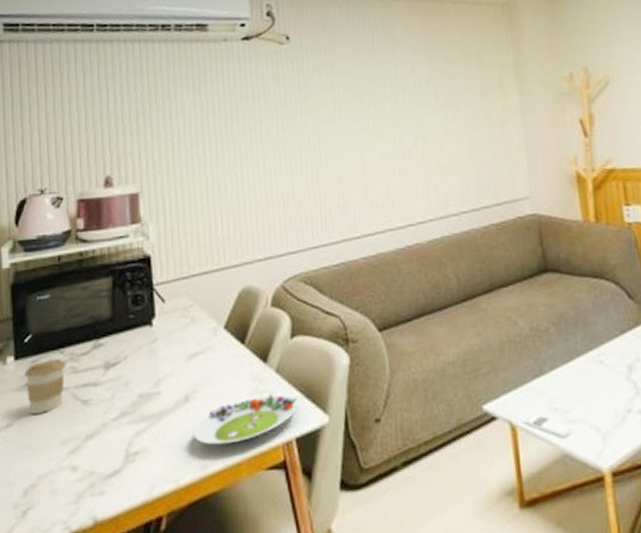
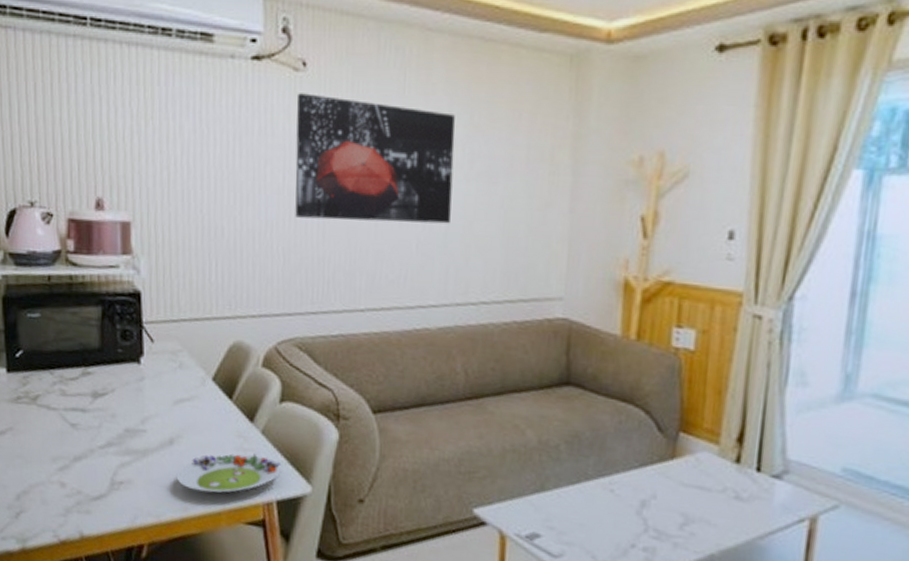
coffee cup: present [24,359,66,414] -> none [16,378,56,429]
wall art: none [283,60,426,165] -> present [295,93,455,224]

